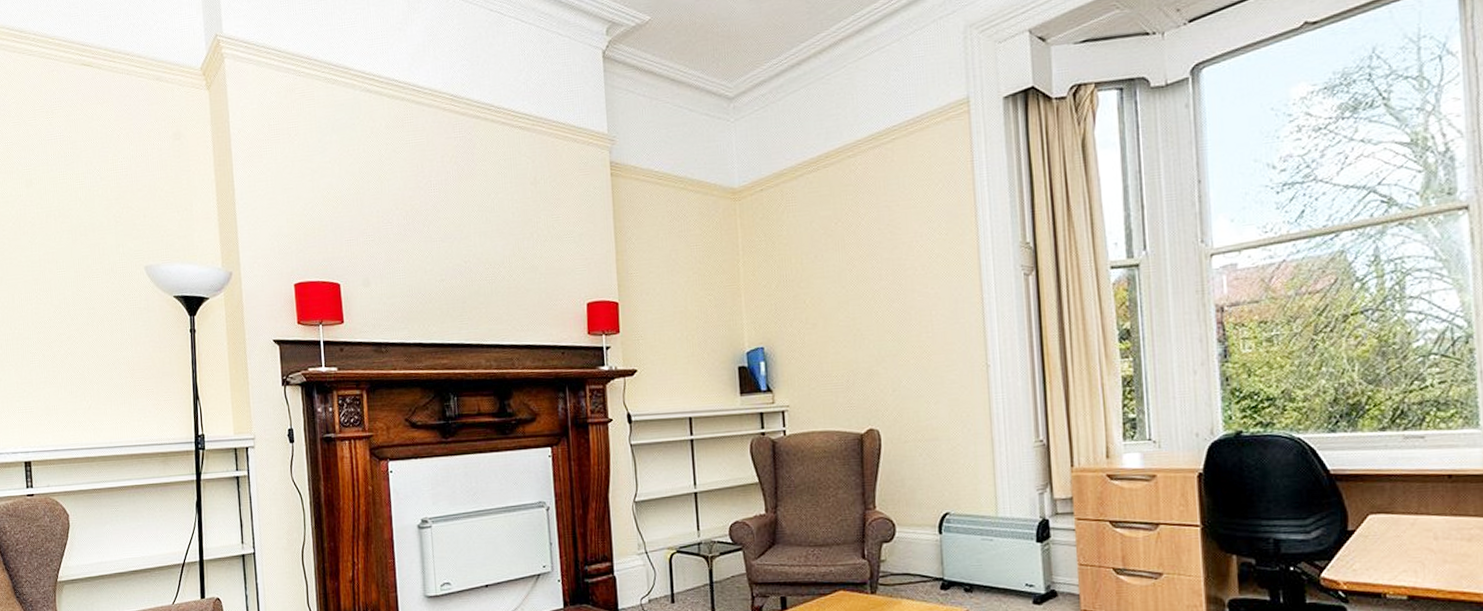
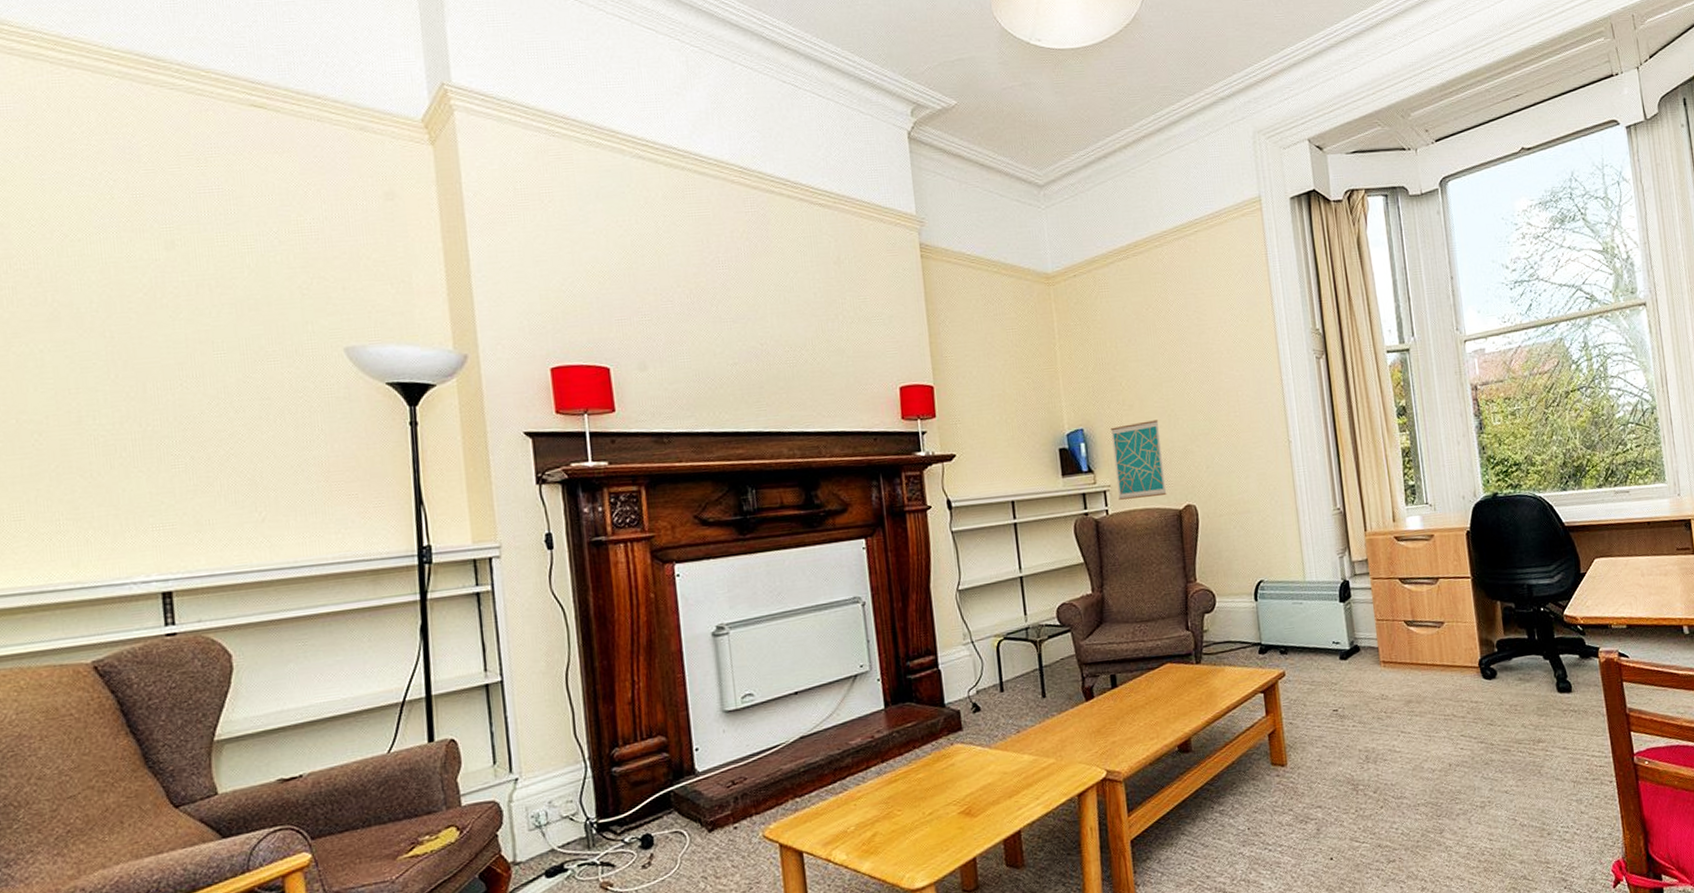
wall art: none [792,339,849,421] -> present [1110,420,1167,500]

